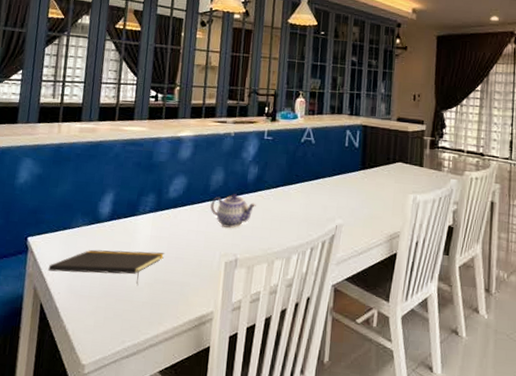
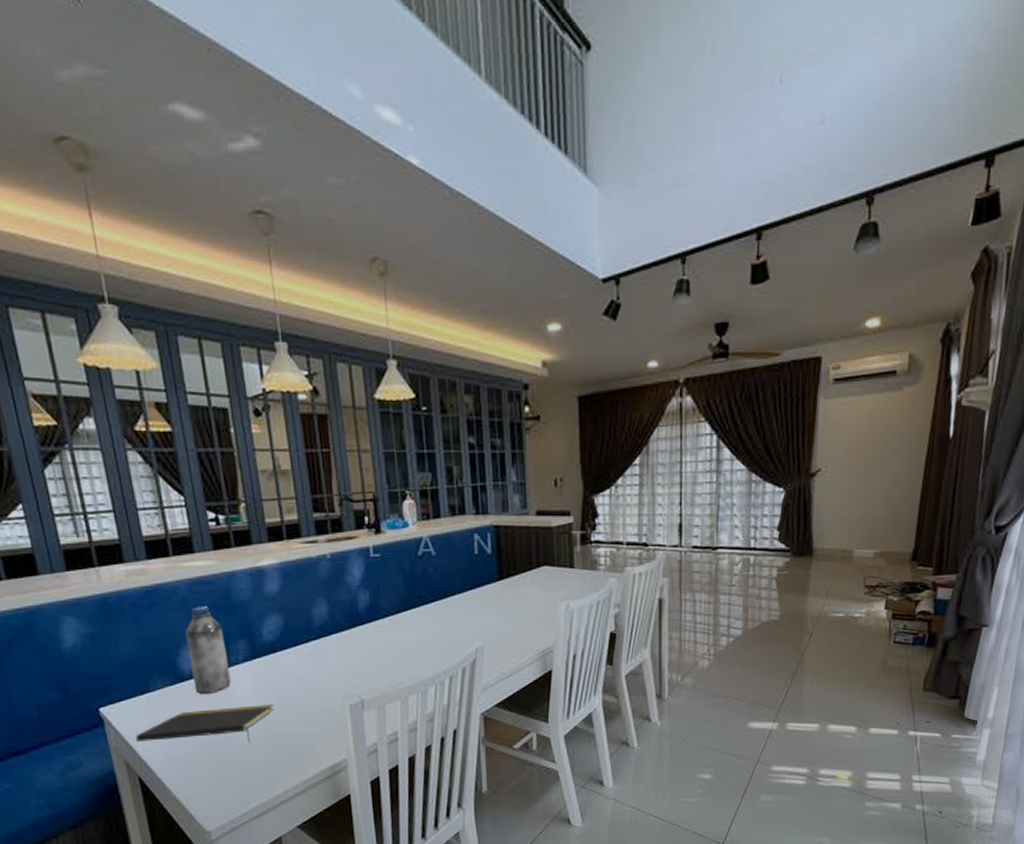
water bottle: none [105,162,140,237] -> present [185,606,231,695]
teapot: present [210,194,256,228] -> none [318,627,375,667]

